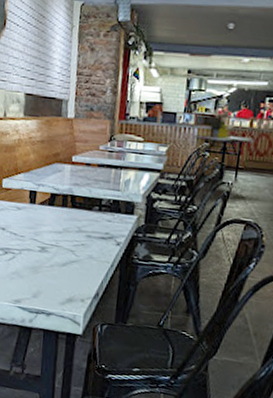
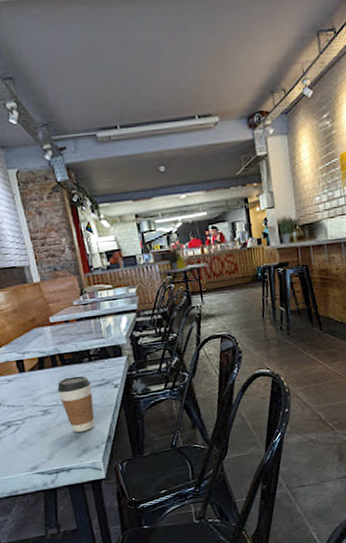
coffee cup: none [60,221,94,281] -> present [57,375,95,432]

